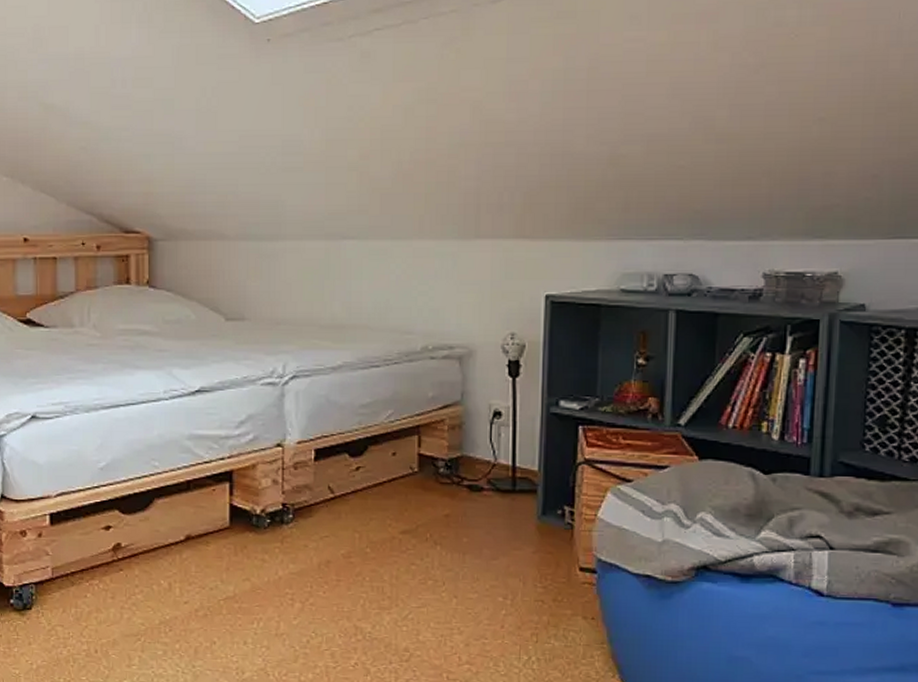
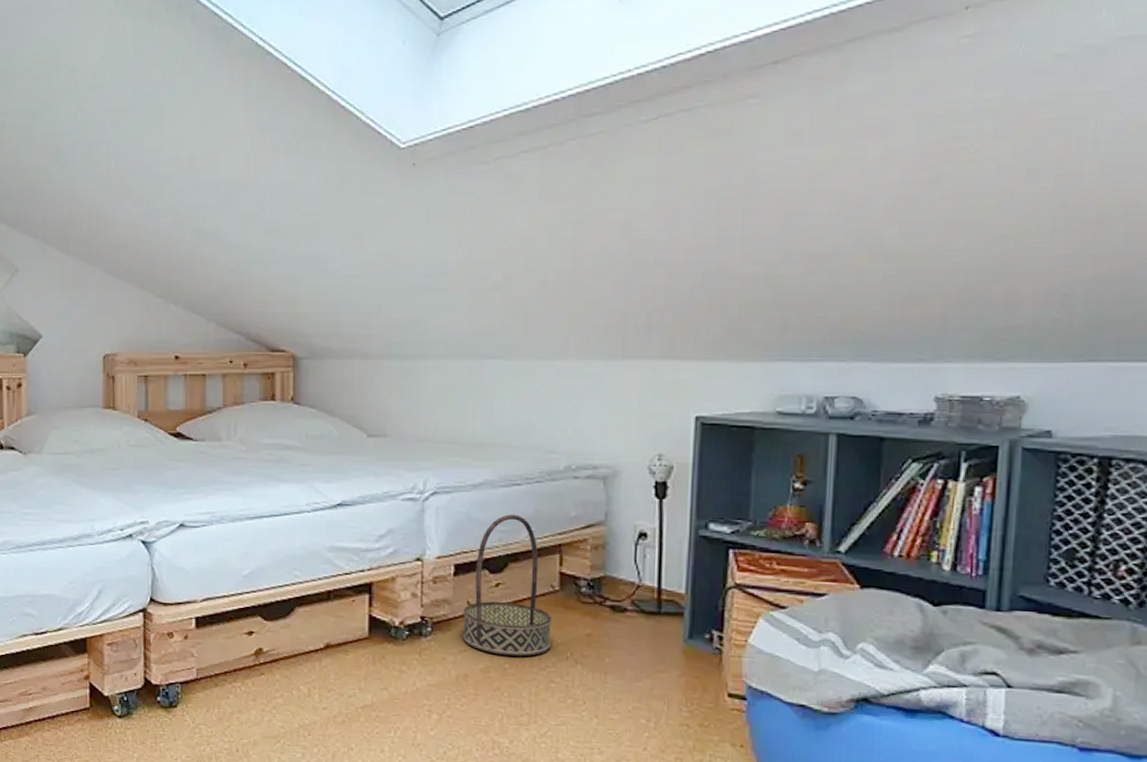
basket: none [324,396,411,540] -> present [462,514,552,657]

